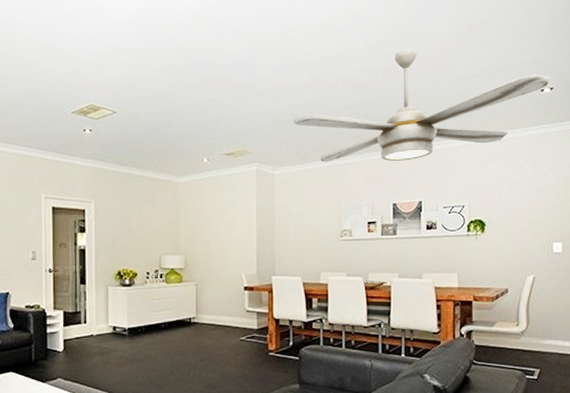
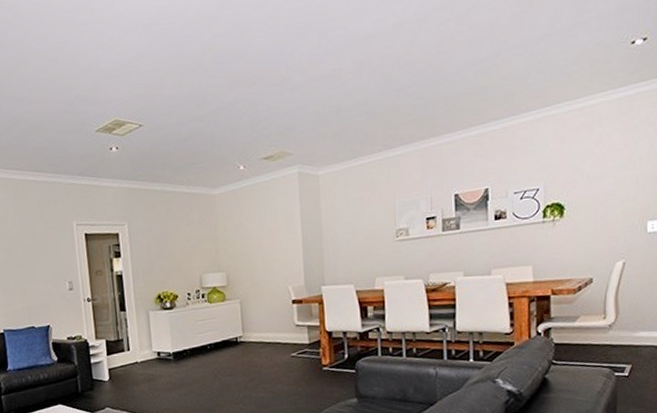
ceiling fan: present [293,49,549,163] -> none [336,12,642,157]

